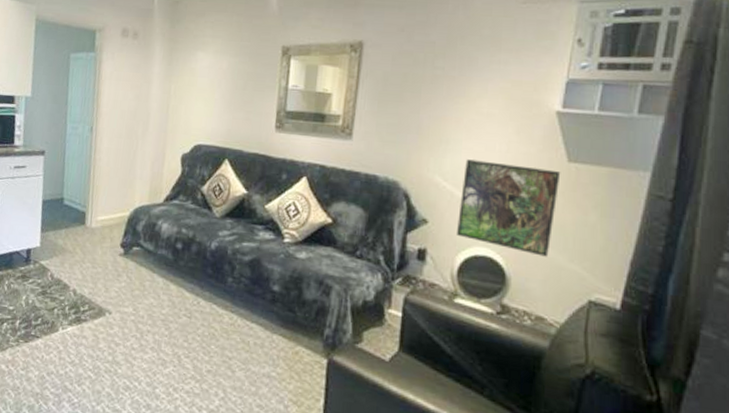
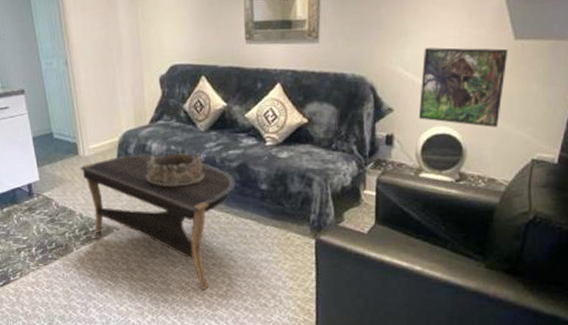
coffee table: none [83,232,246,400] -> present [79,153,236,289]
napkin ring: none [149,237,214,276] -> present [145,152,205,187]

